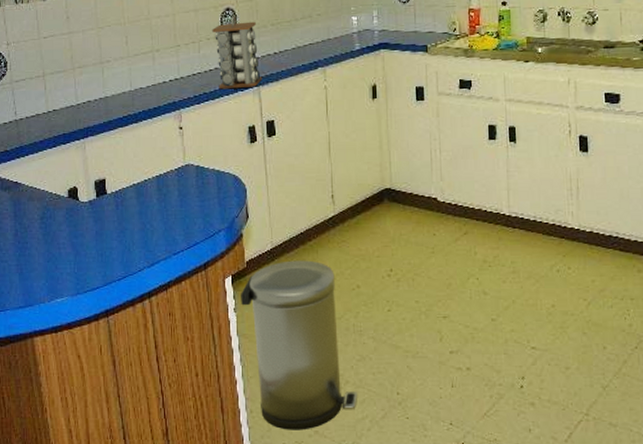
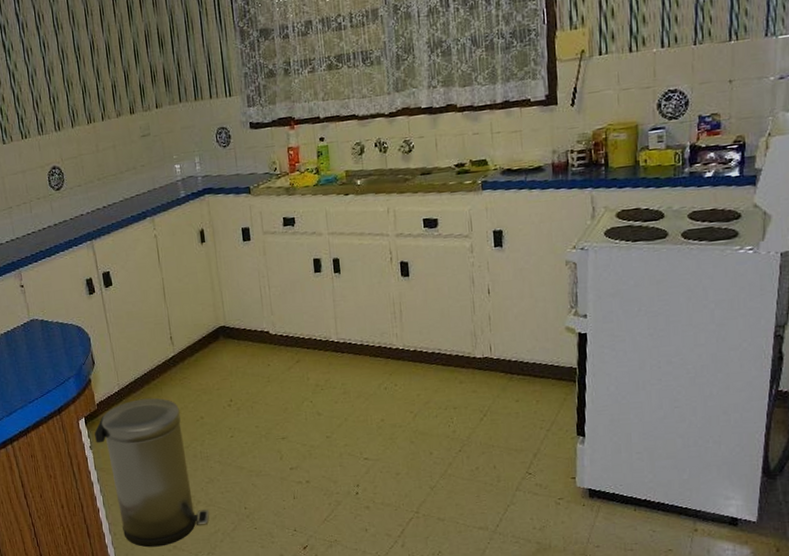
spice rack: present [212,15,263,90] -> none [41,173,95,247]

